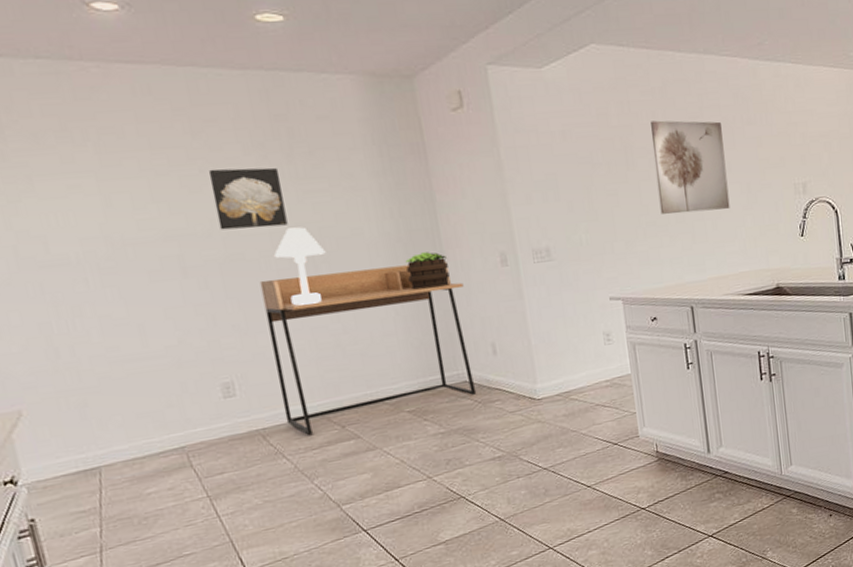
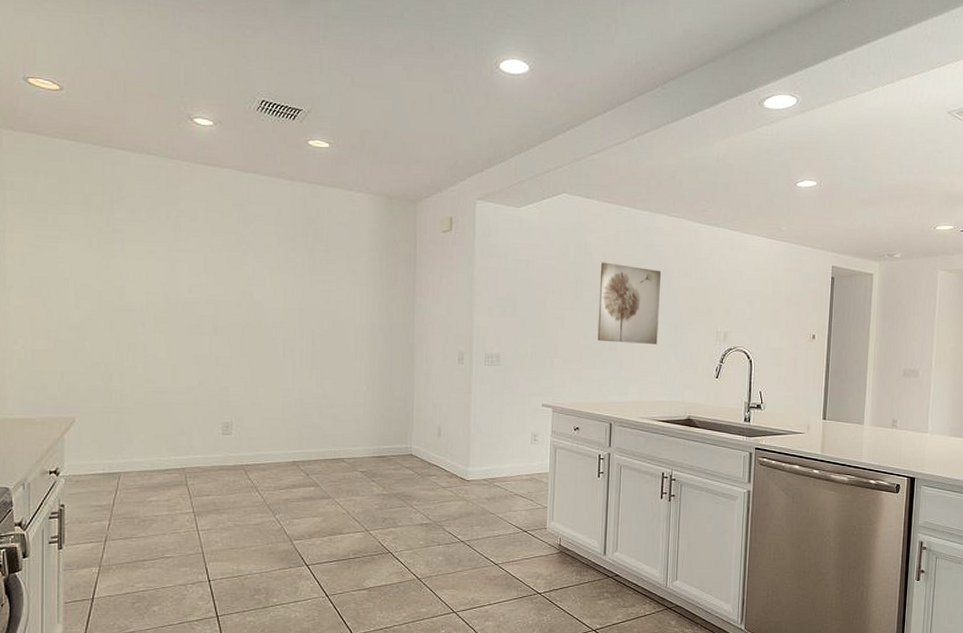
wall art: present [208,167,288,230] -> none [248,253,301,305]
desk: present [259,262,477,435] -> none [265,345,425,476]
lamp: present [273,227,326,306] -> none [283,307,323,370]
potted plant: present [405,252,450,290] -> none [382,342,416,373]

